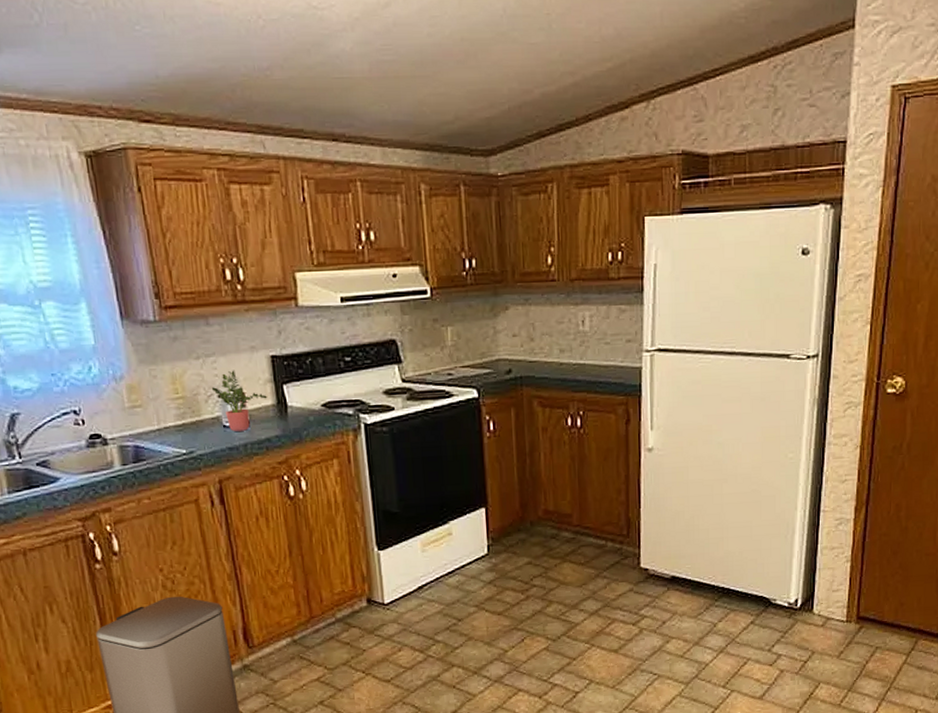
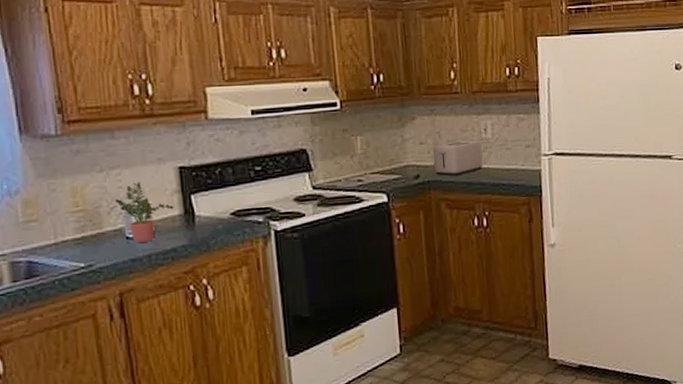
toaster: none [526,333,579,372] -> present [433,140,483,177]

